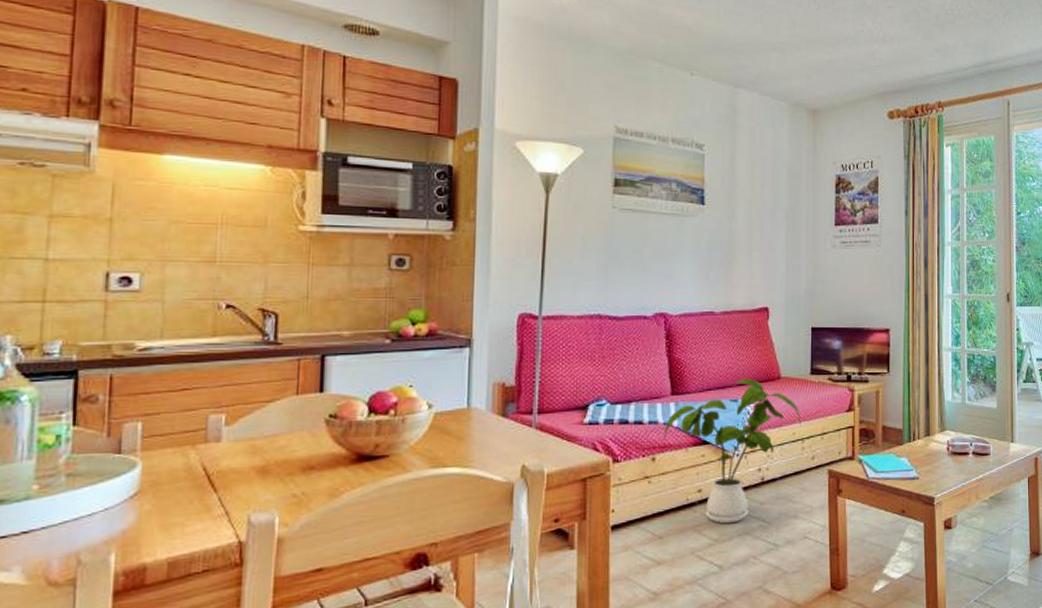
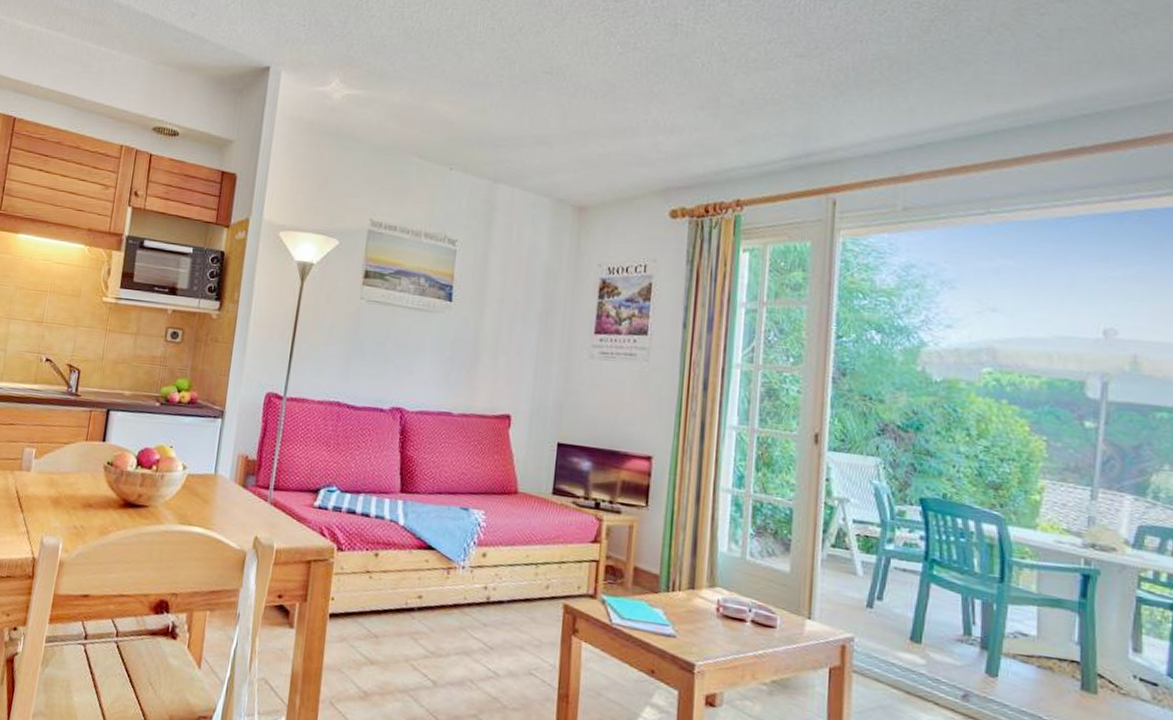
house plant: present [664,378,802,524] -> none [389,486,538,639]

